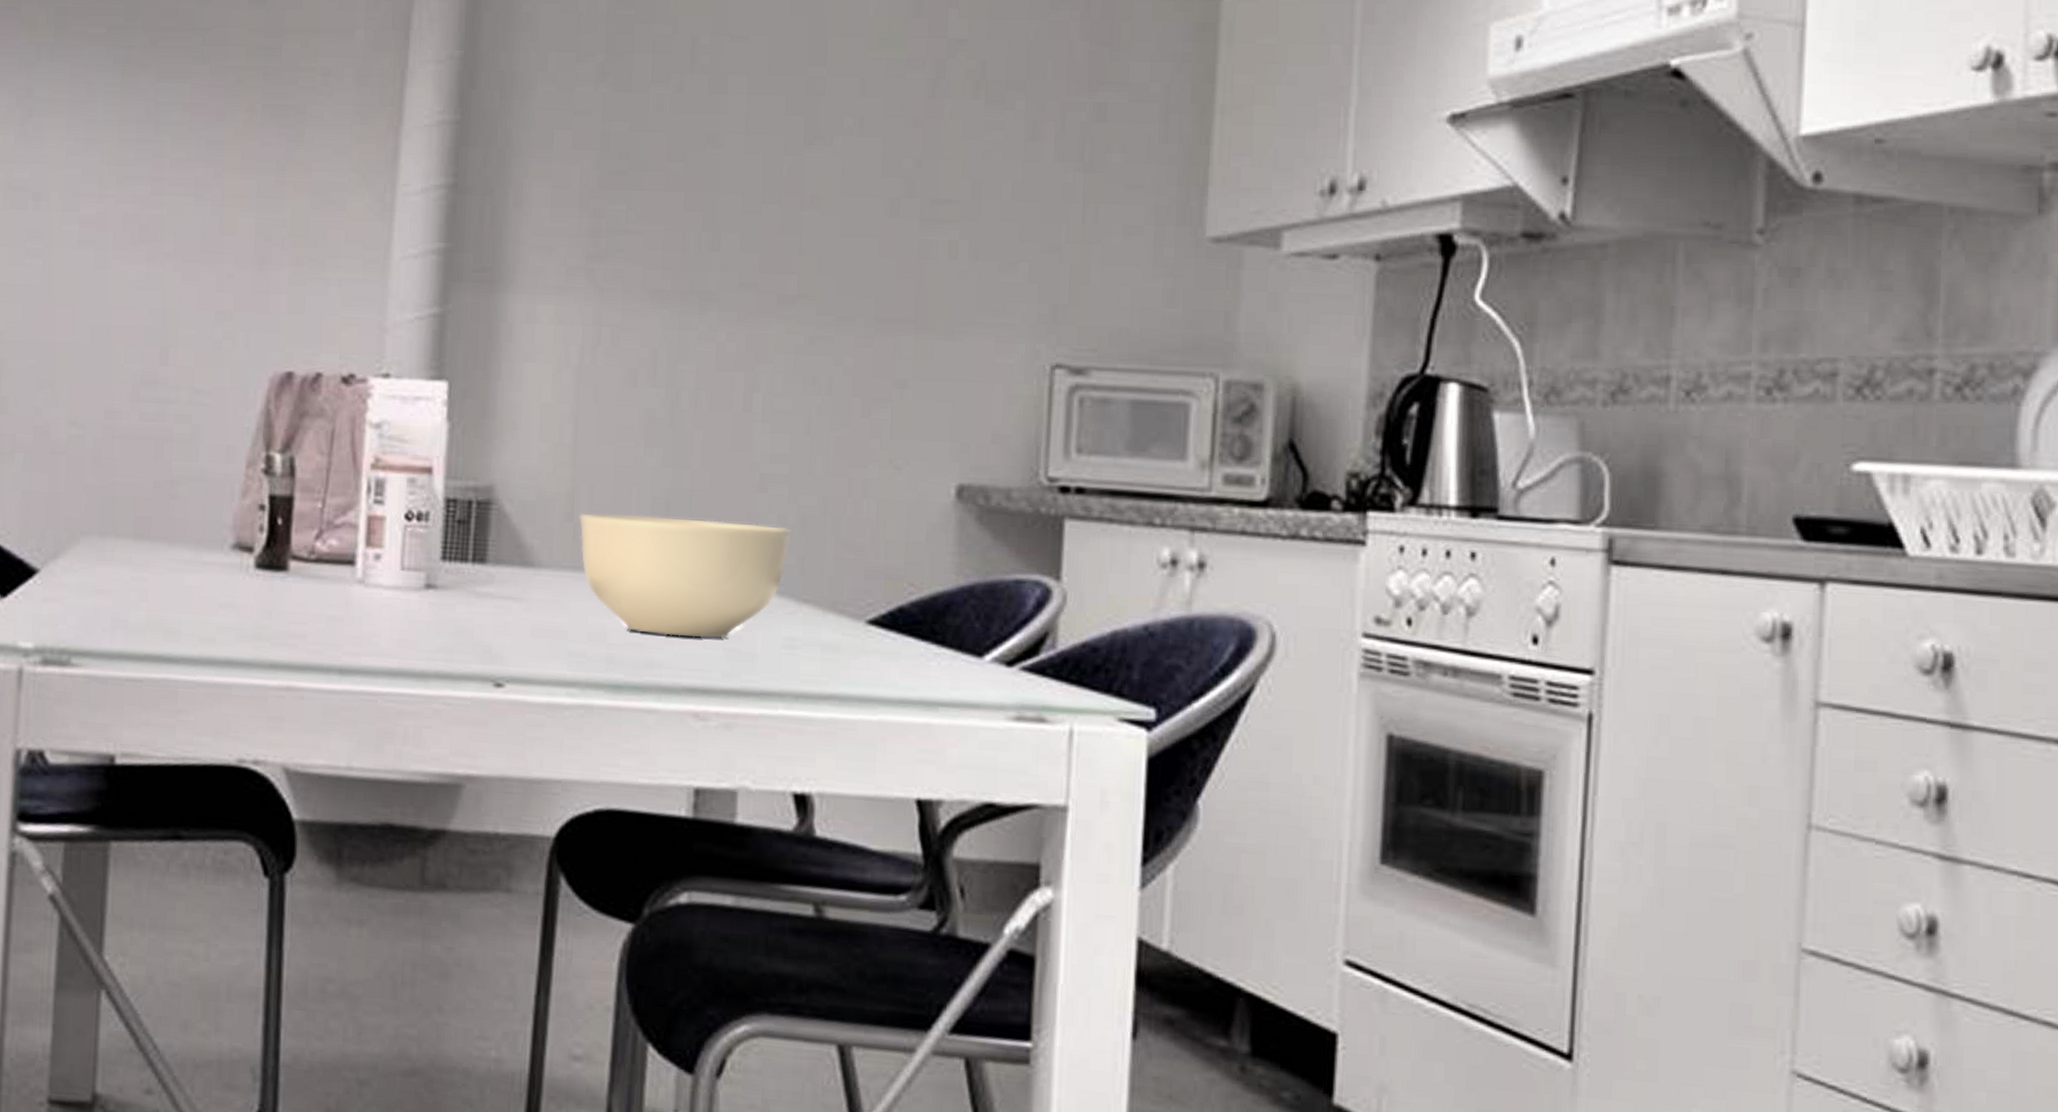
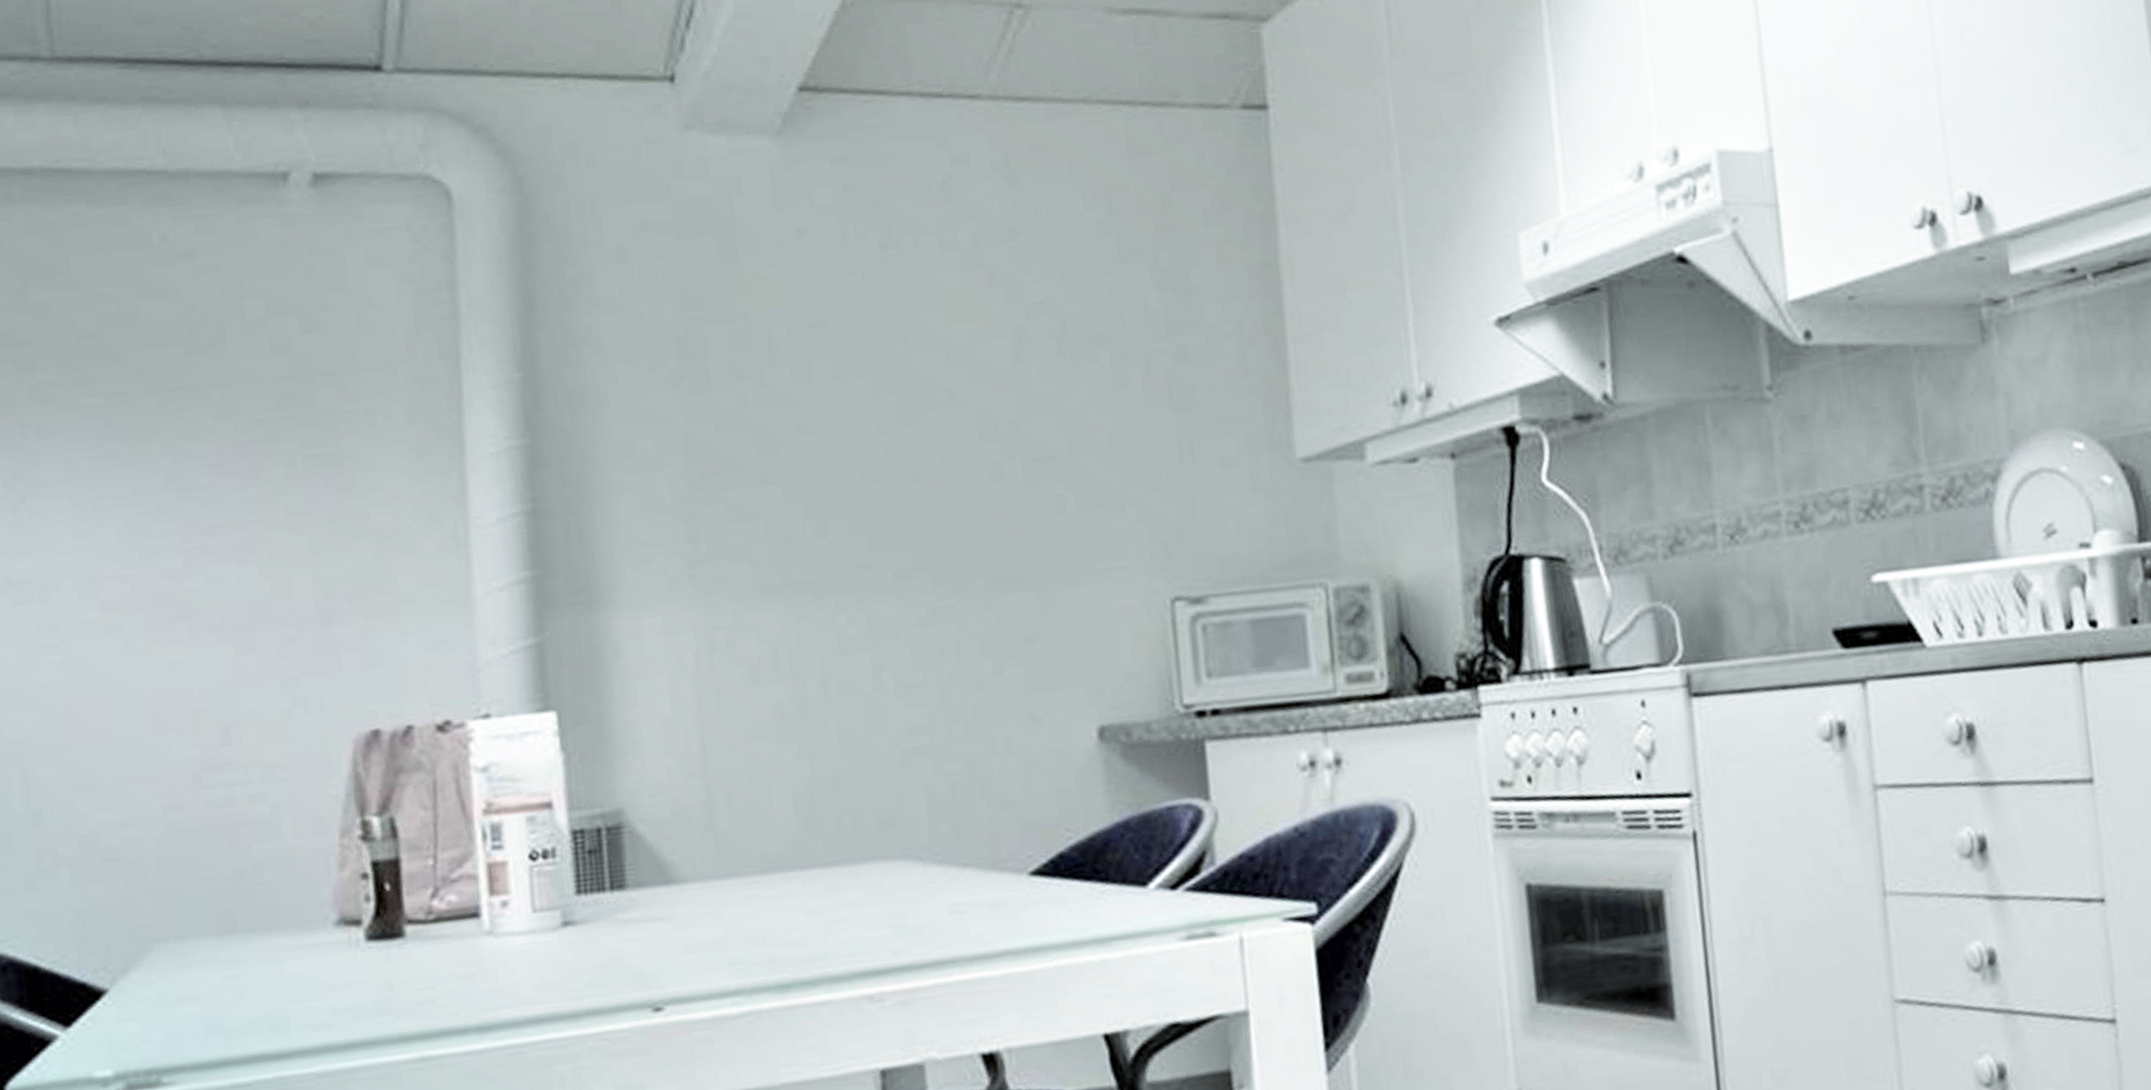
bowl: present [580,513,793,638] -> none [719,797,943,928]

